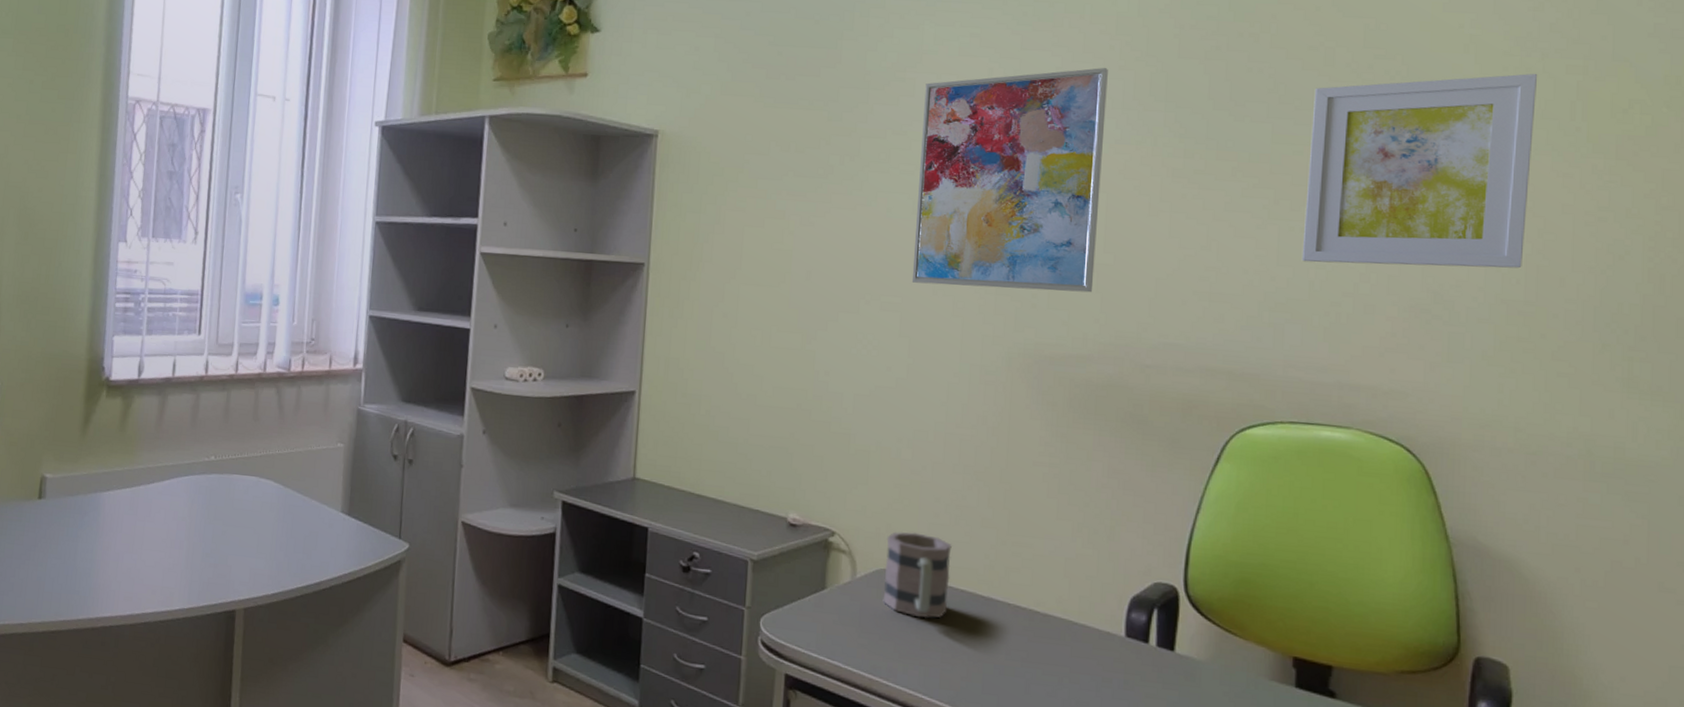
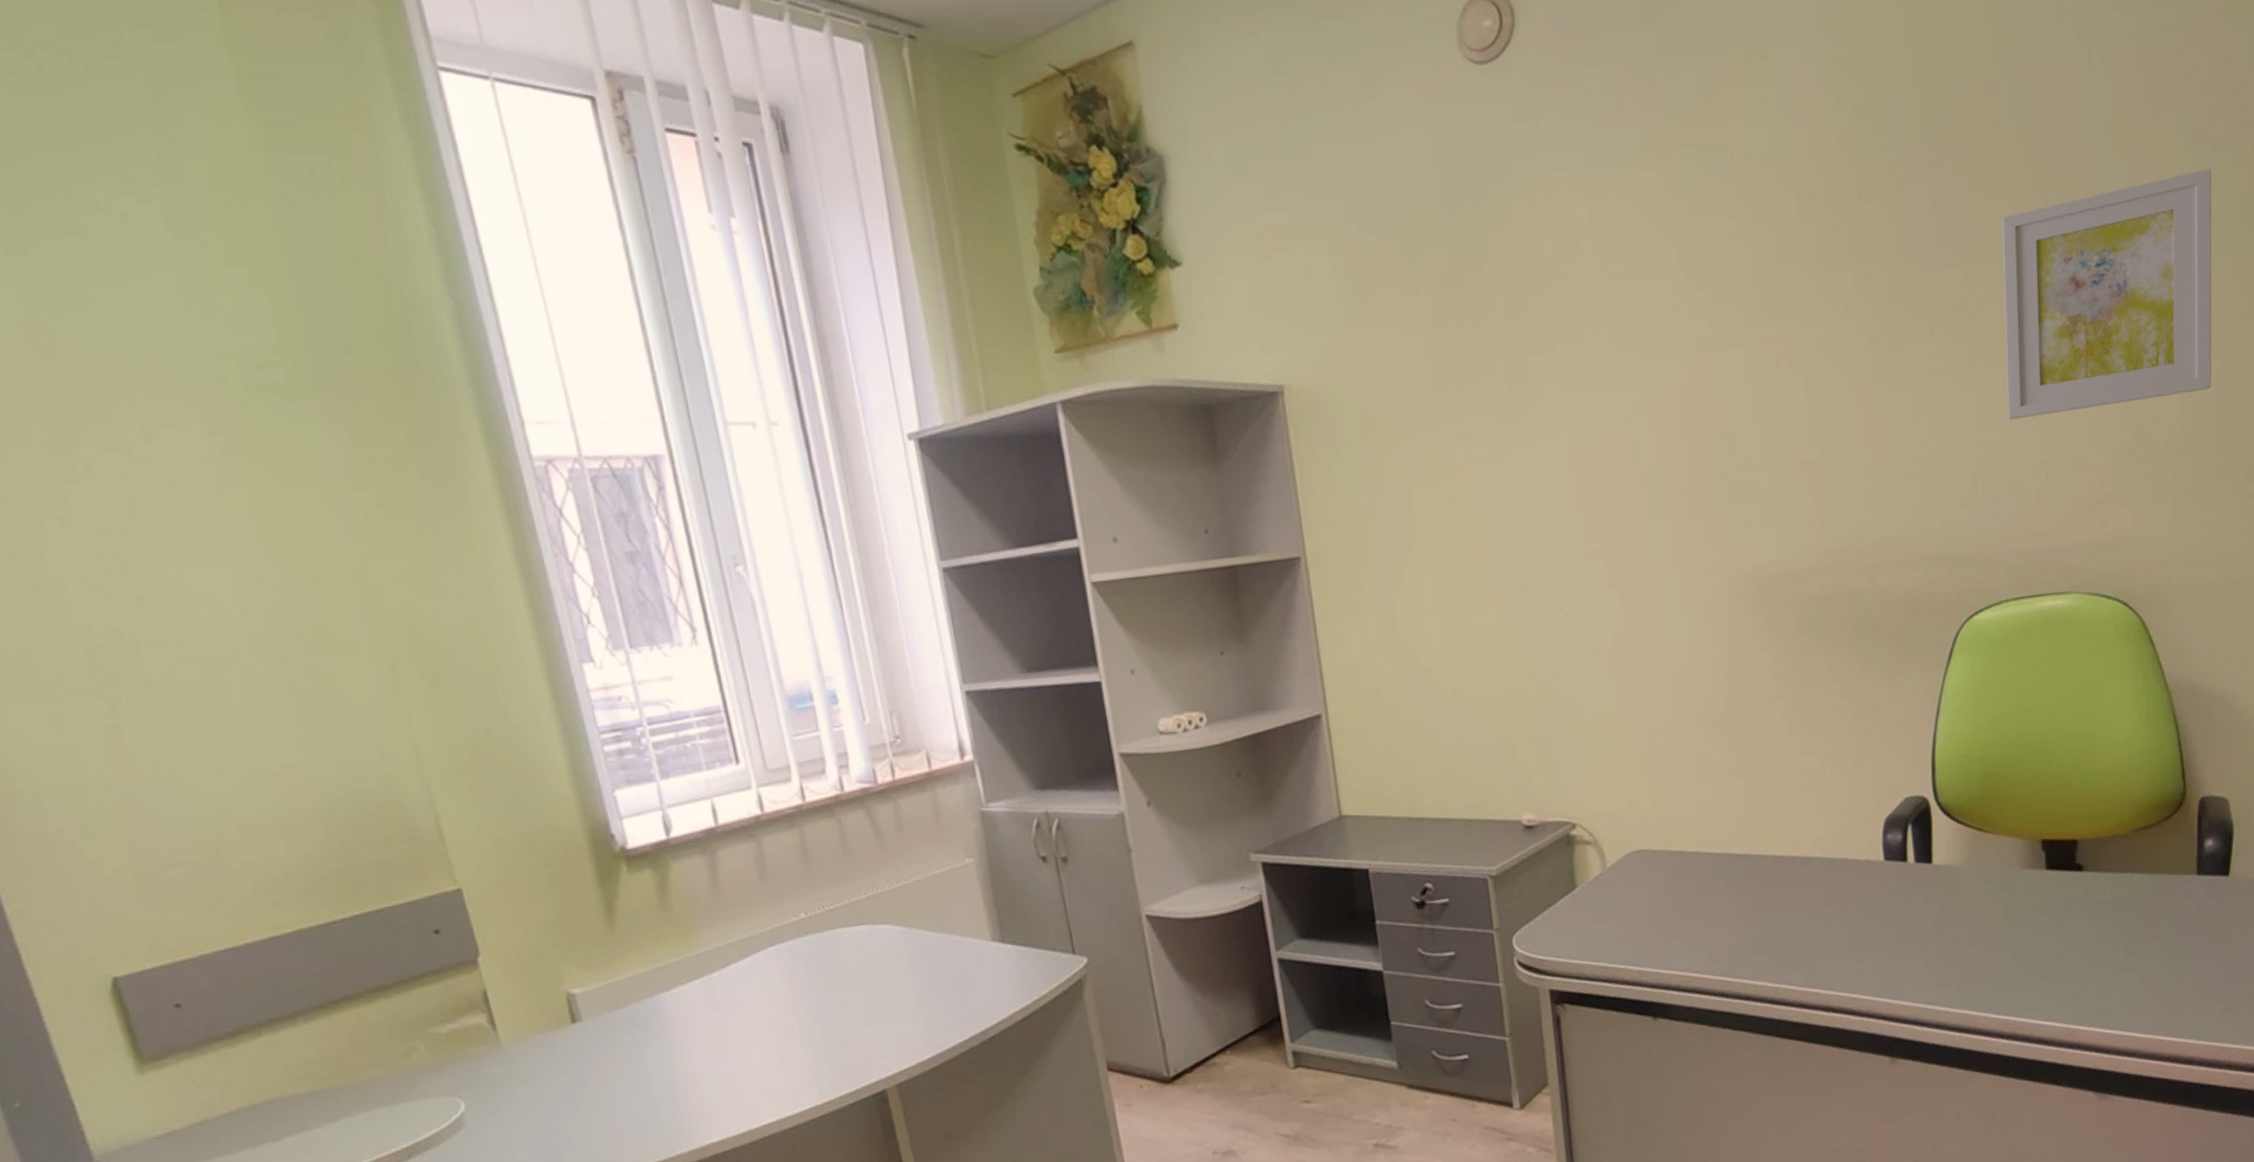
mug: present [882,531,952,619] -> none [1631,803,1707,895]
wall art: present [911,68,1108,293] -> none [1590,225,1805,521]

